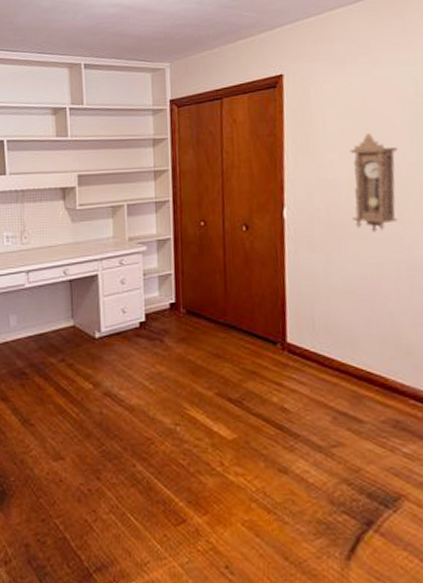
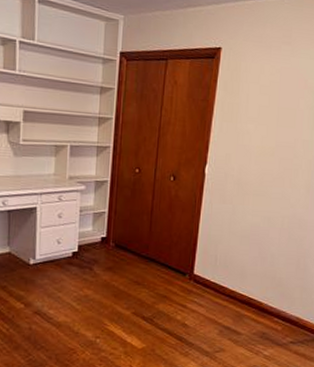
pendulum clock: present [350,132,398,232] -> none [256,111,298,192]

